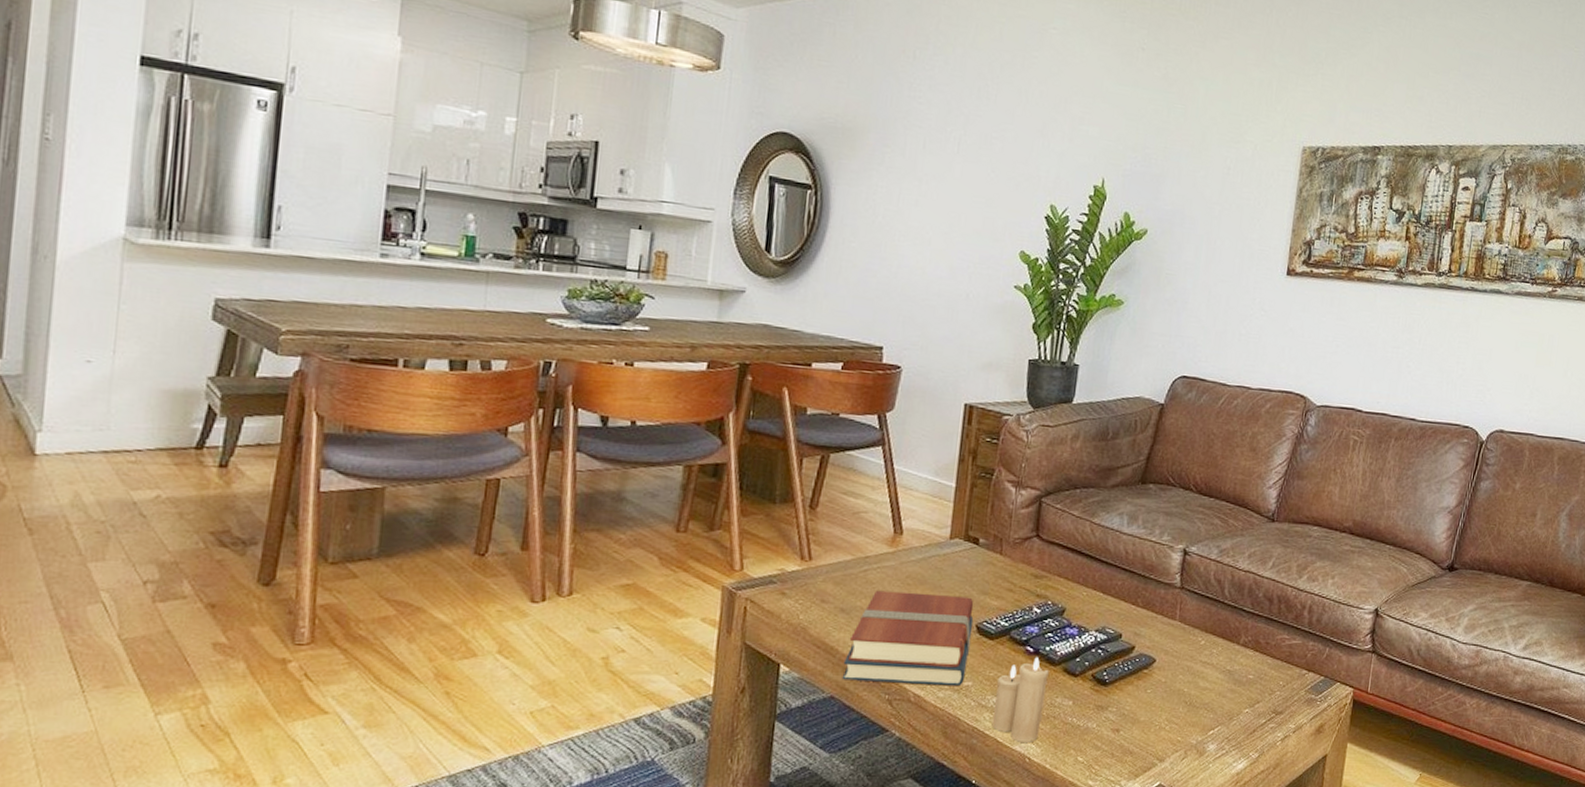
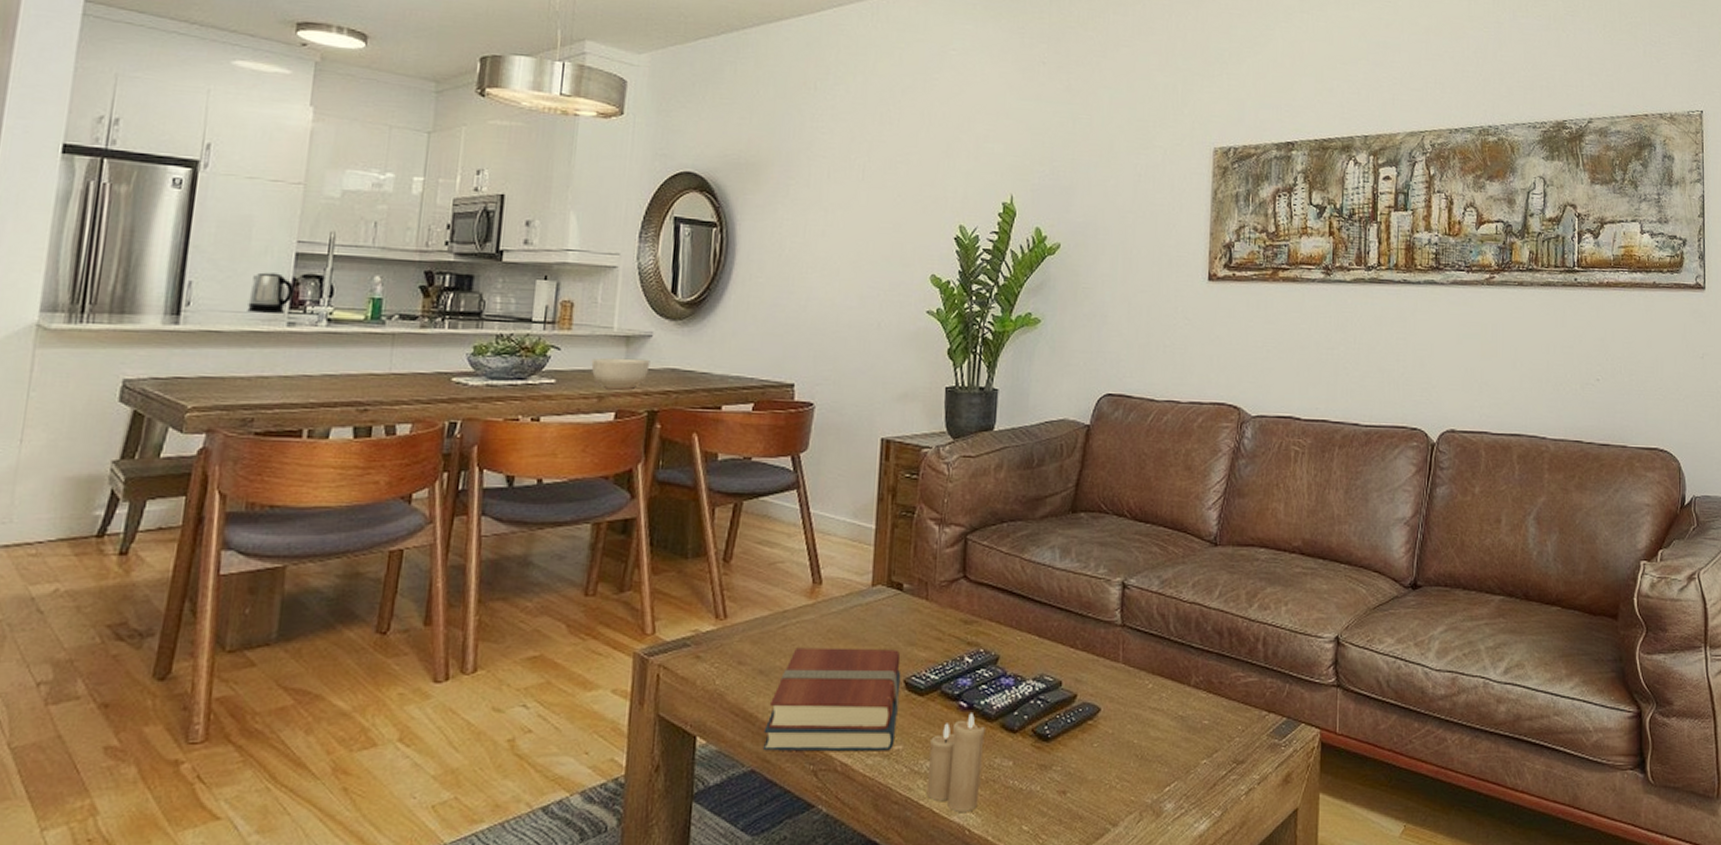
kettle: none [339,202,386,244] -> present [247,272,294,313]
bowl: none [684,309,743,342] -> present [591,357,650,390]

